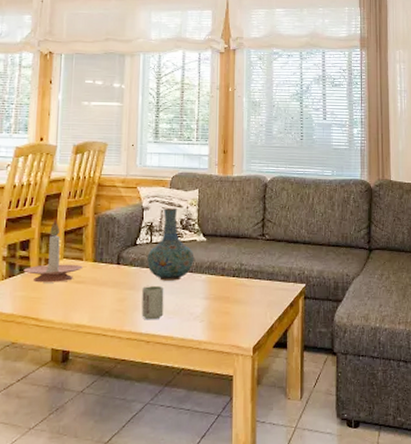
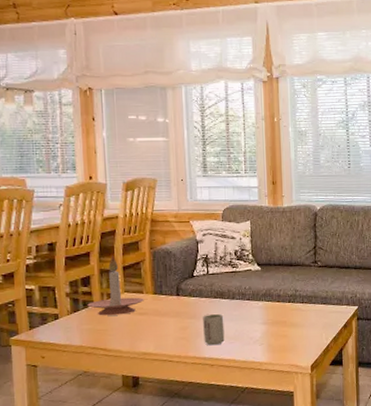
vase: present [146,208,194,281] -> none [204,240,251,309]

